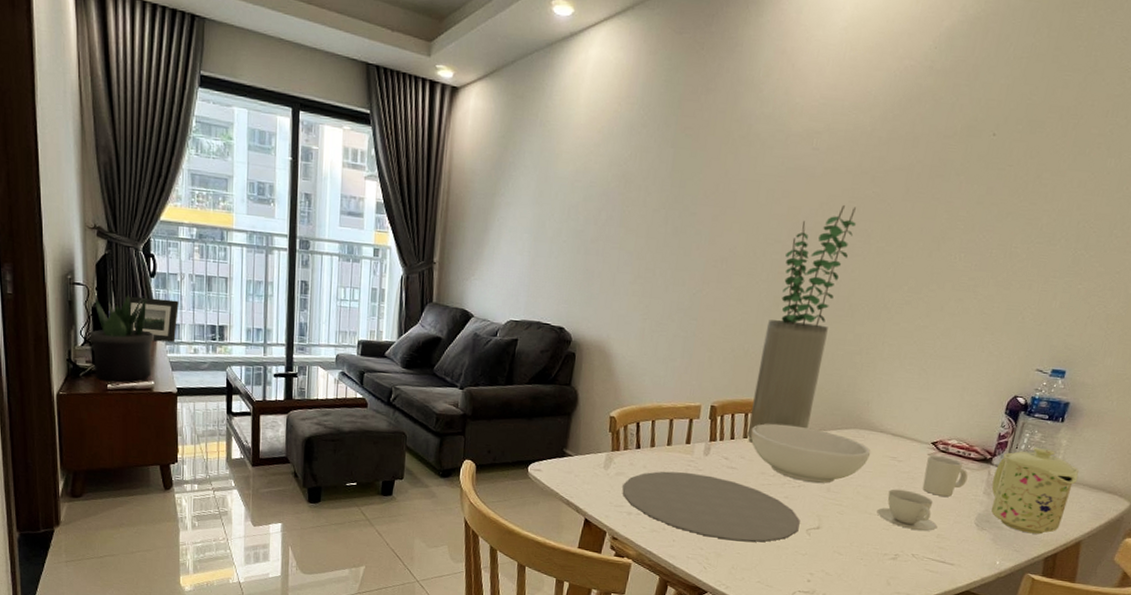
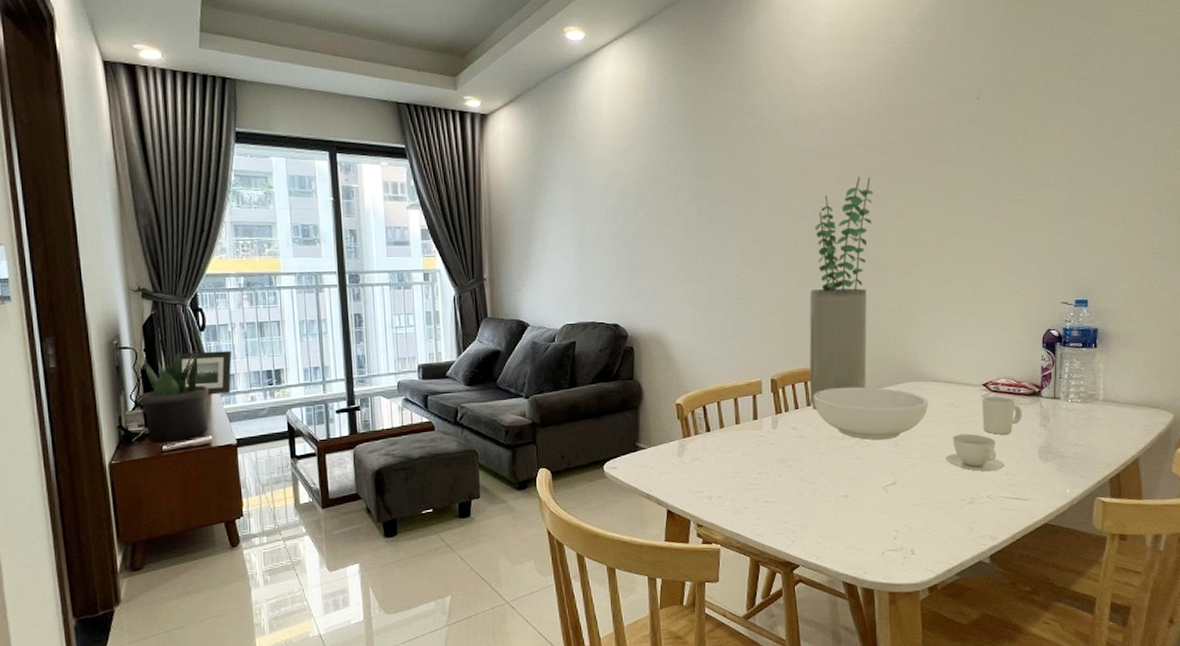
placemat: present [622,471,800,542] -> none [699,448,876,510]
mug: present [991,446,1079,535] -> none [1046,373,1122,458]

